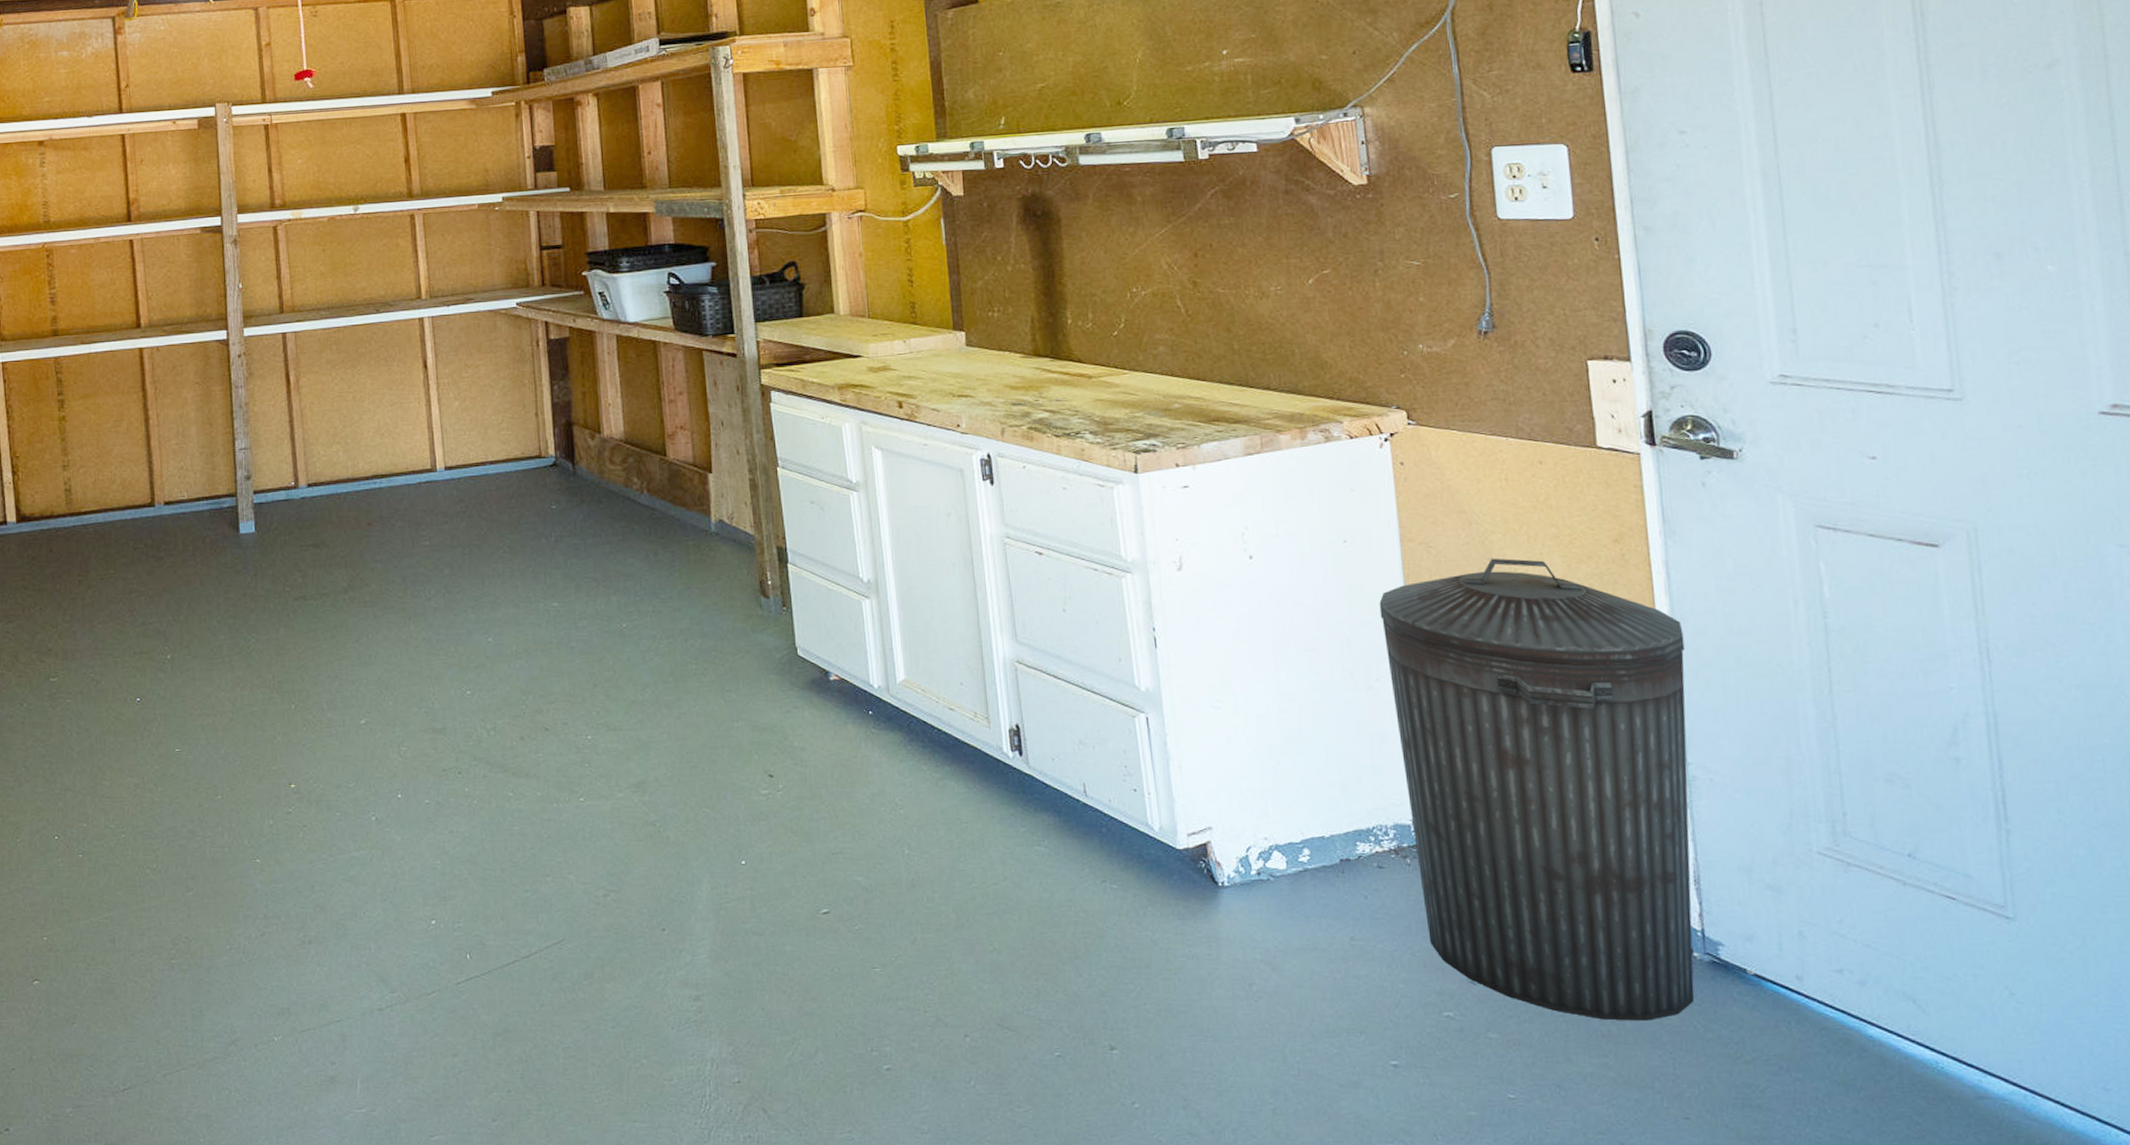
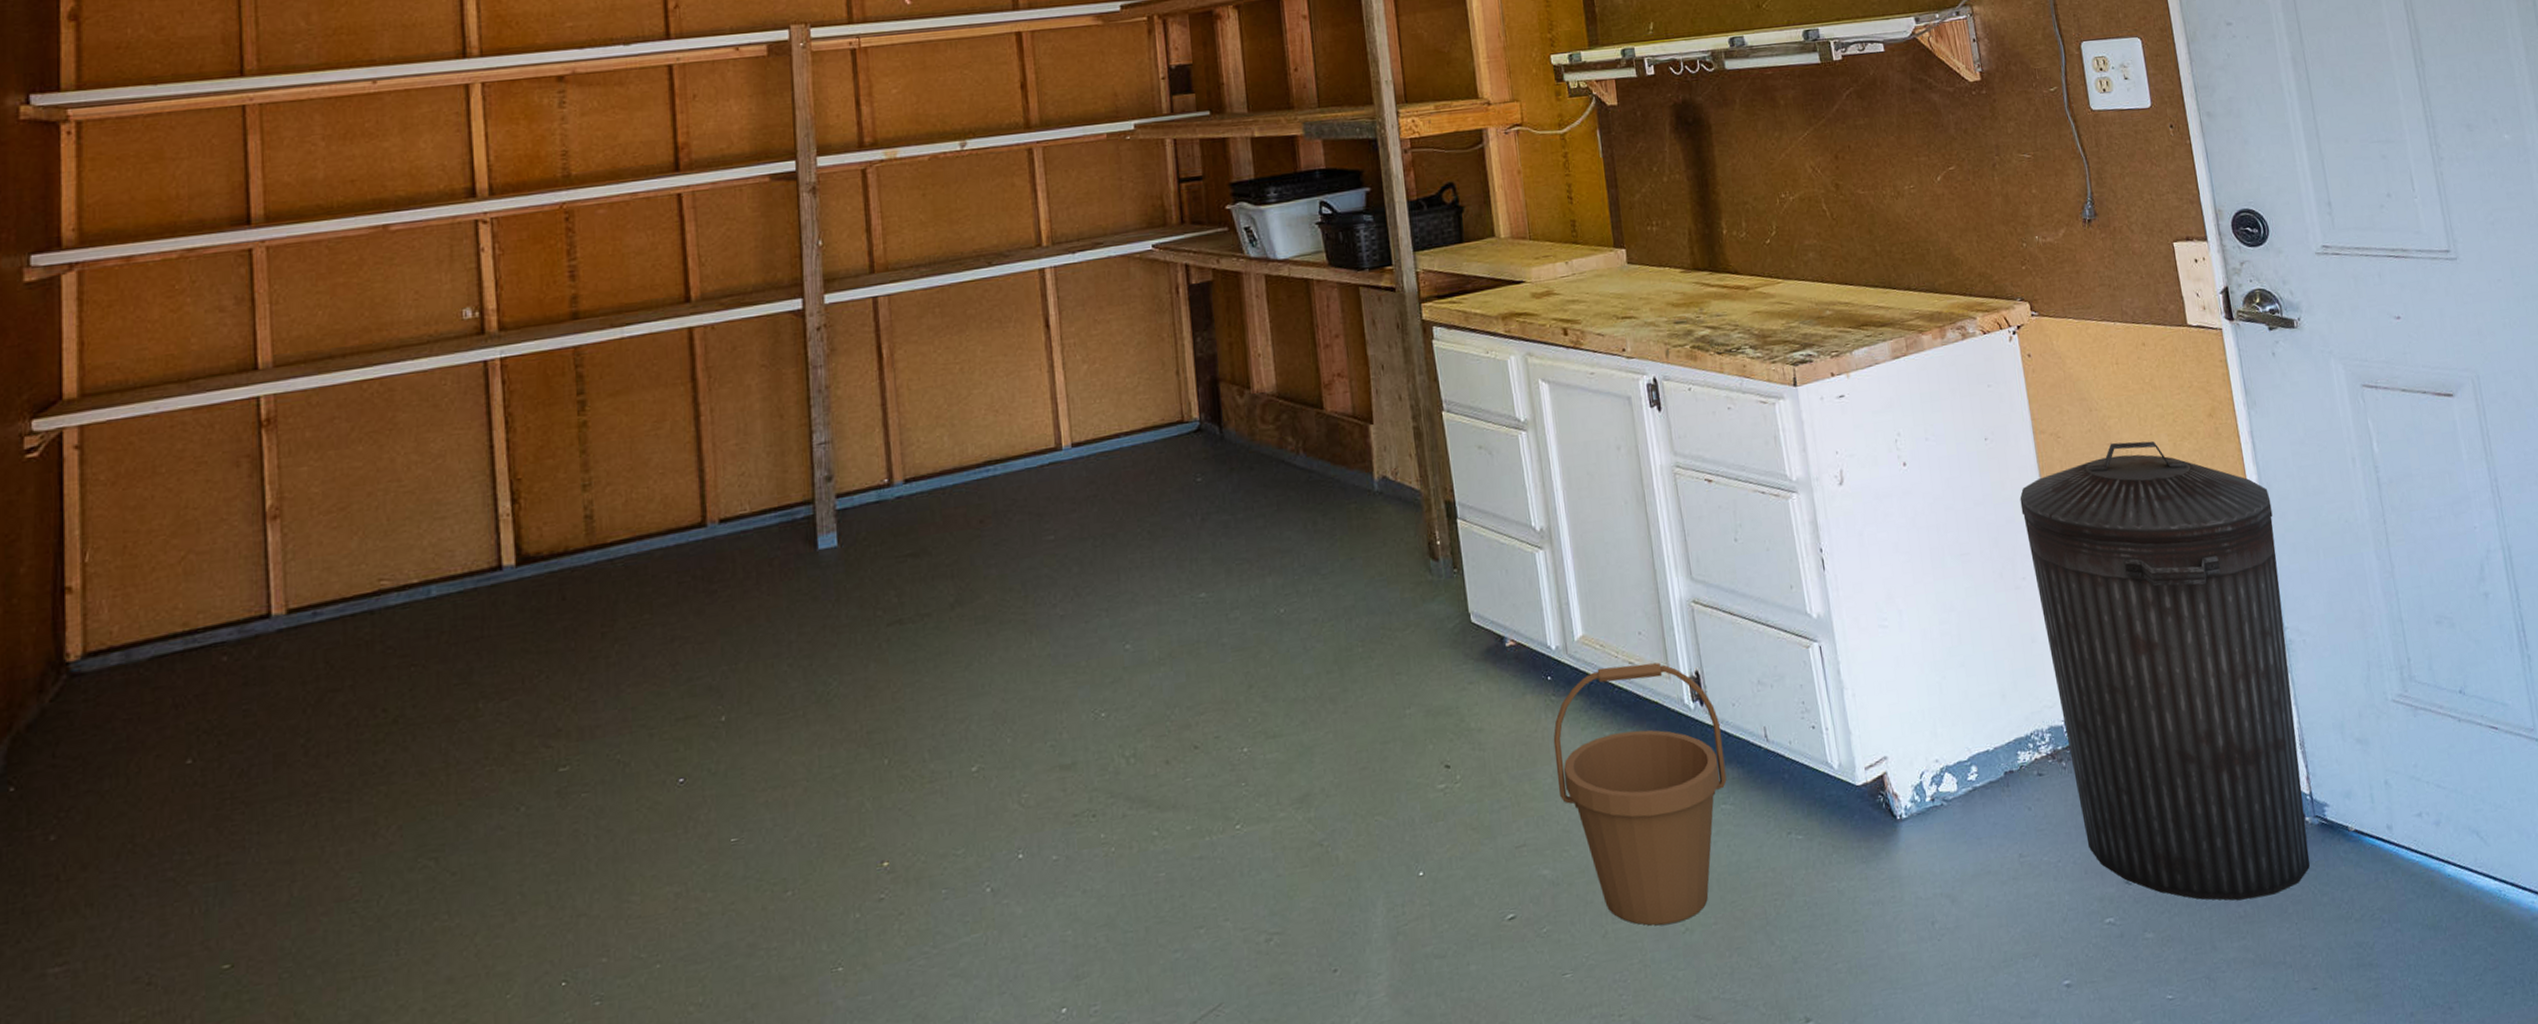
bucket: none [872,710,1043,942] -> present [1553,662,1727,926]

